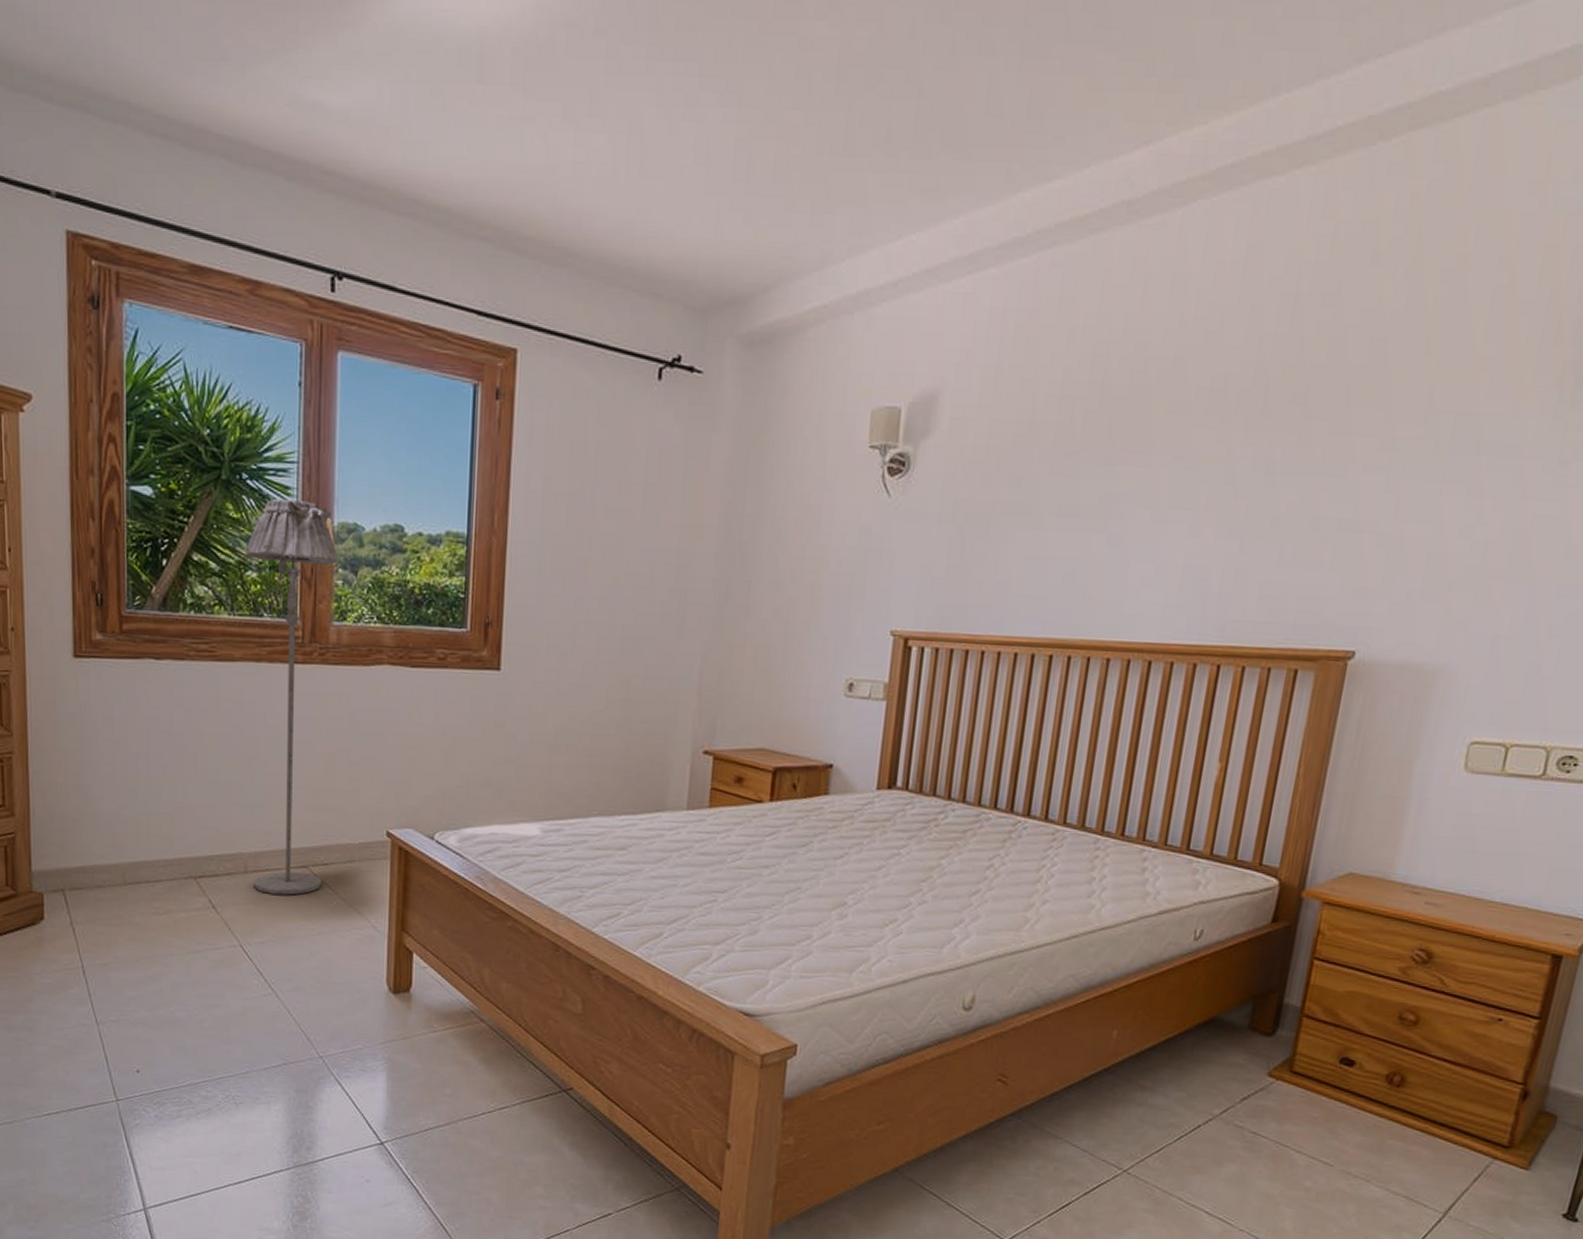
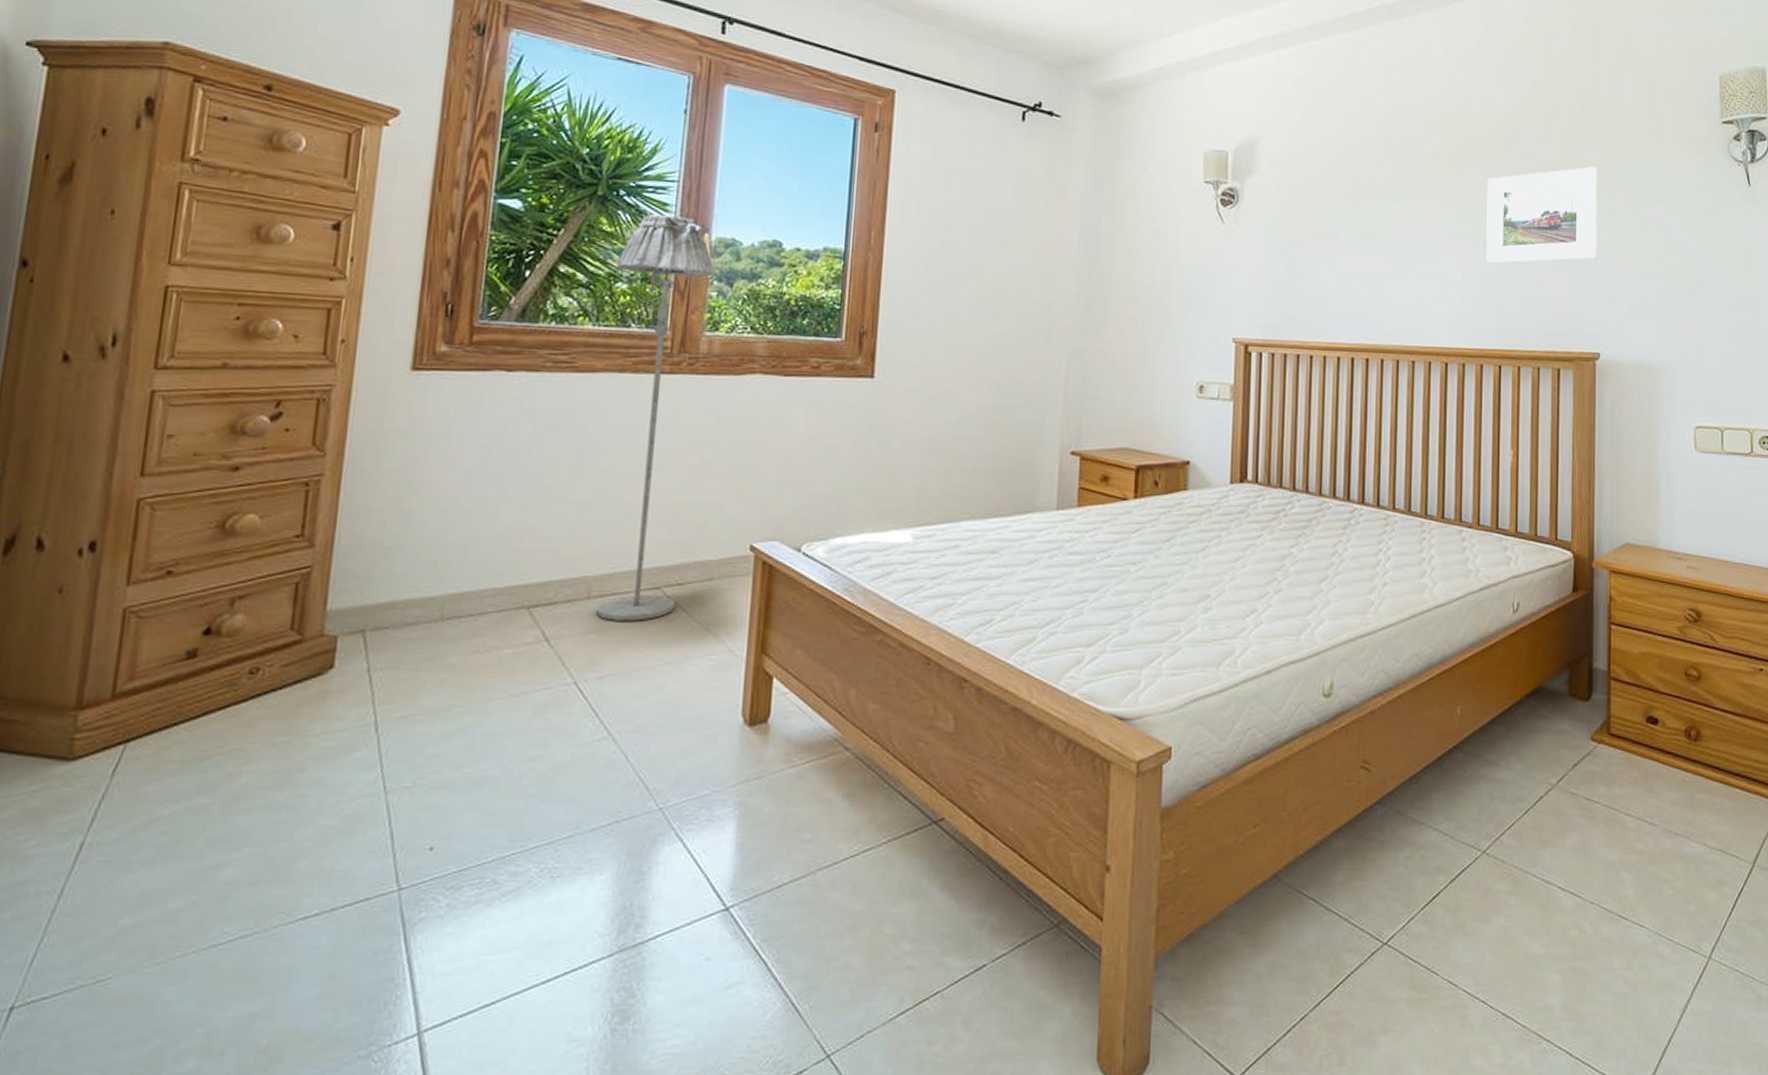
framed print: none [1219,411,1394,540] -> present [1486,166,1597,263]

